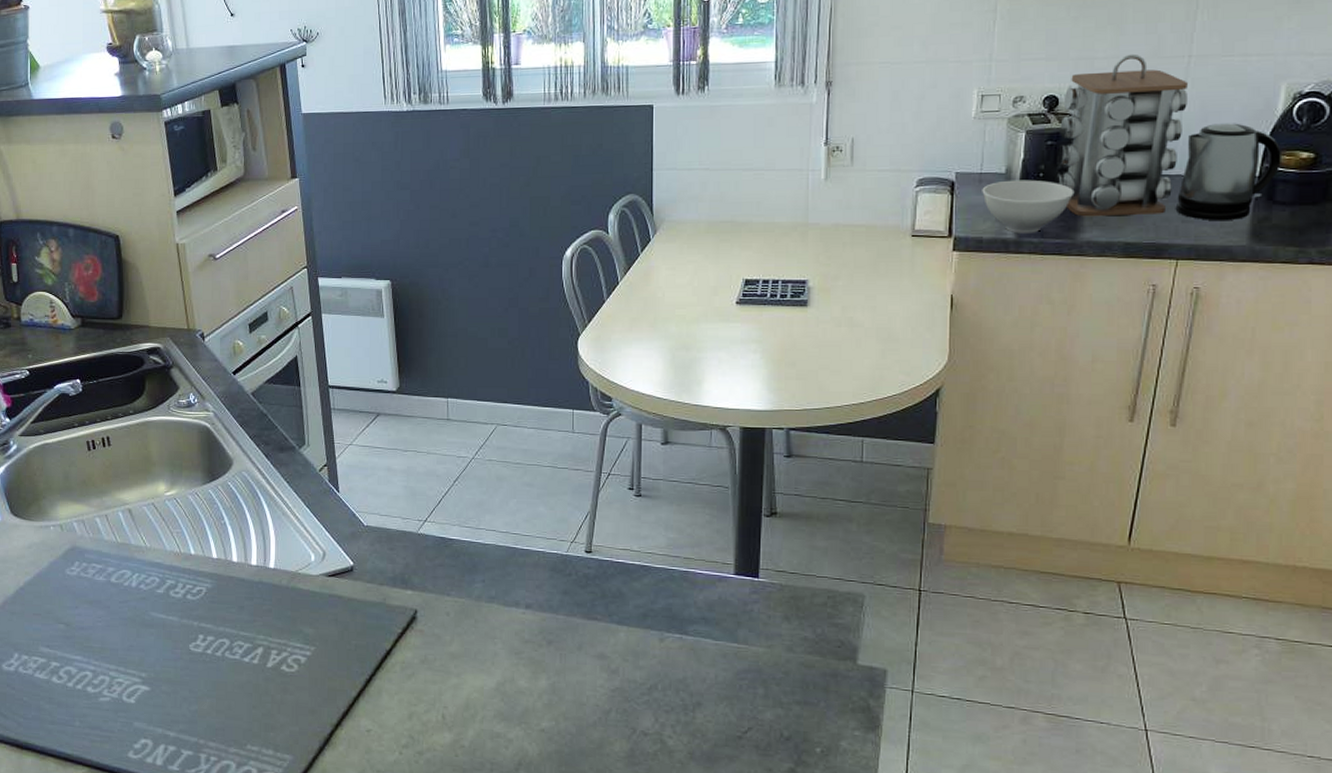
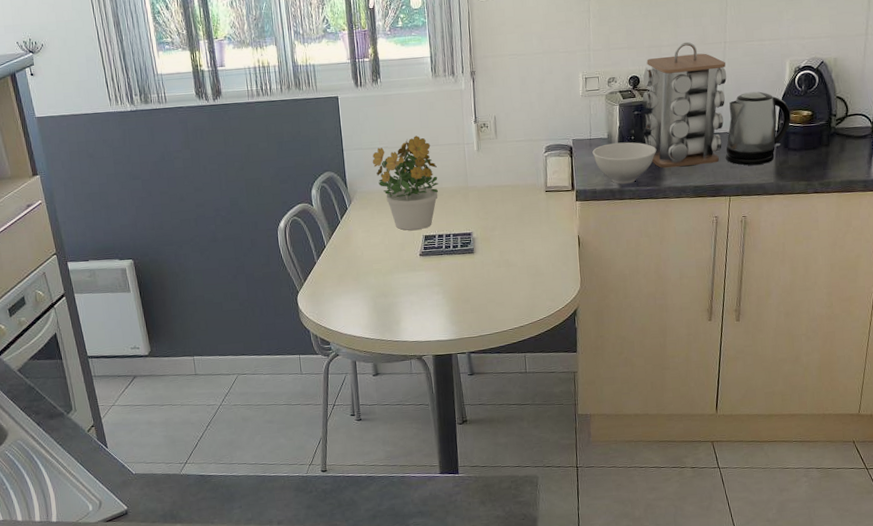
flowerpot: none [687,157,770,272] -> present [372,135,438,231]

